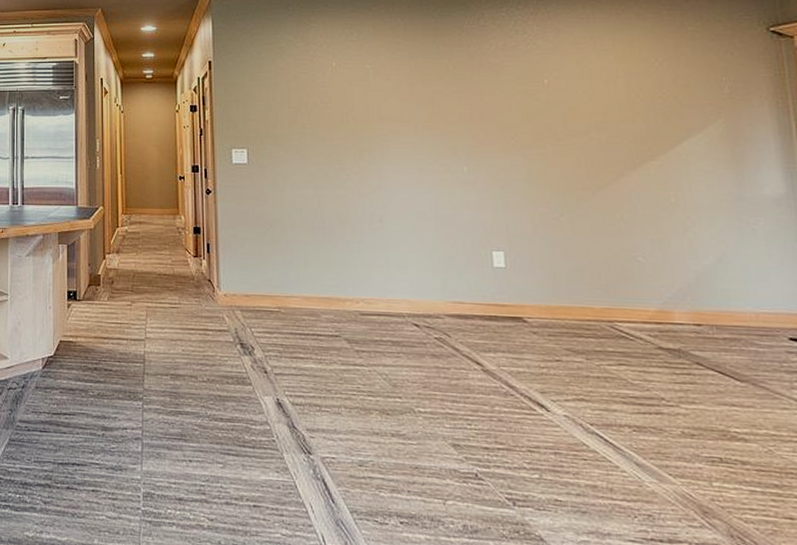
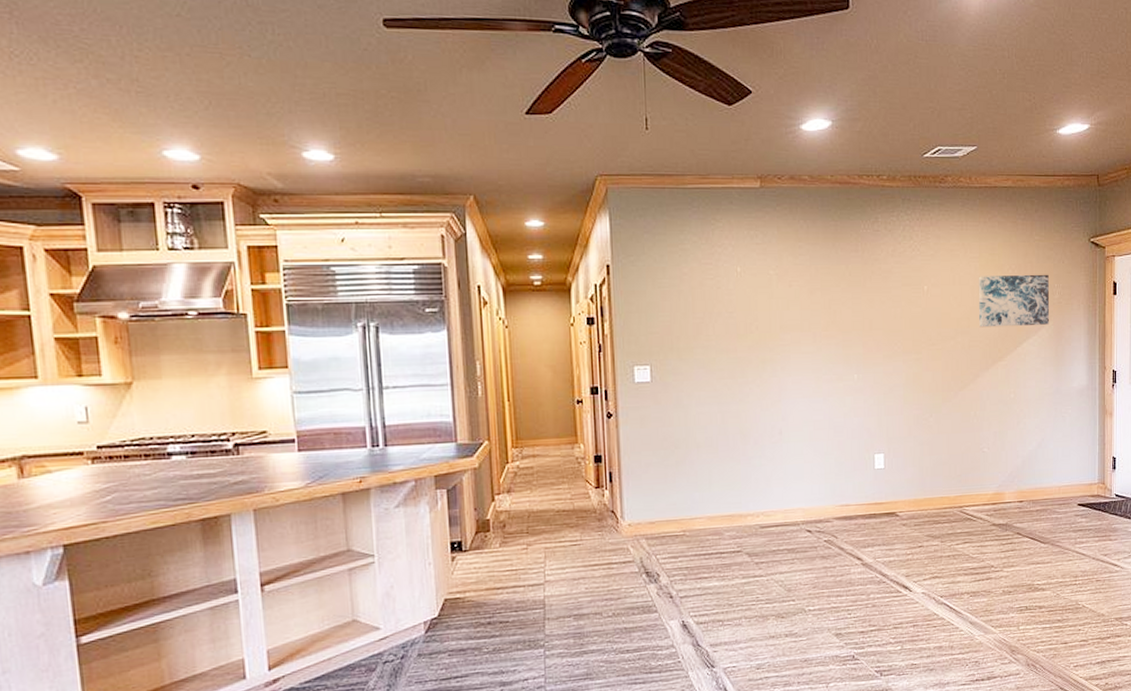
wall art: none [613,67,720,123] -> present [978,274,1050,328]

